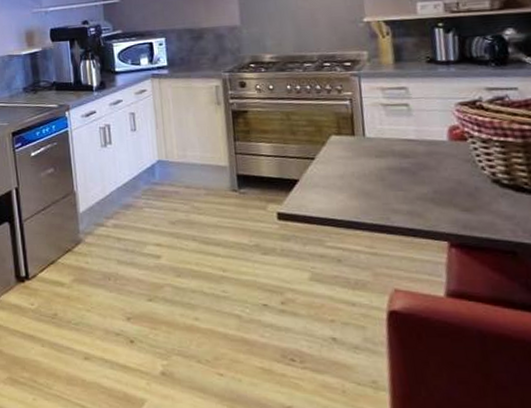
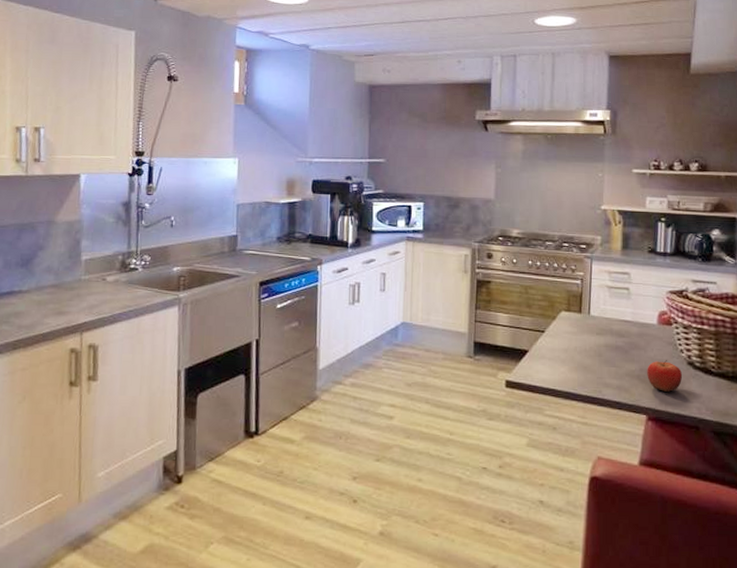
fruit: none [442,179,488,214] -> present [647,360,682,392]

